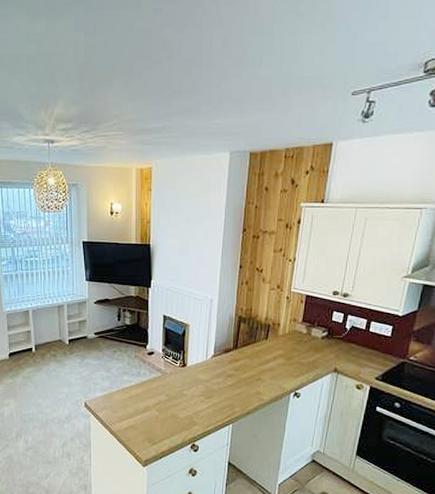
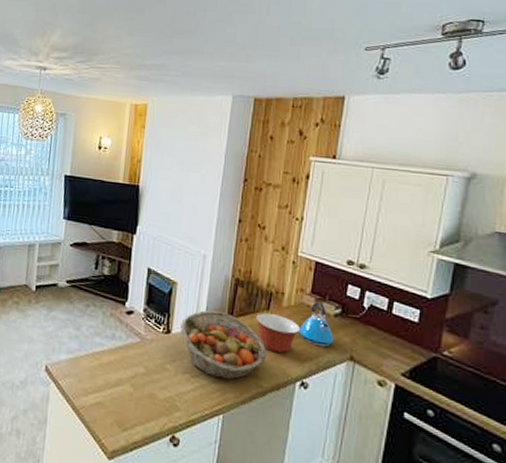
fruit basket: none [193,344,266,397] -> present [179,310,266,380]
mixing bowl: none [257,342,294,373] -> present [256,313,301,354]
kettle: none [293,329,321,364] -> present [299,302,334,347]

